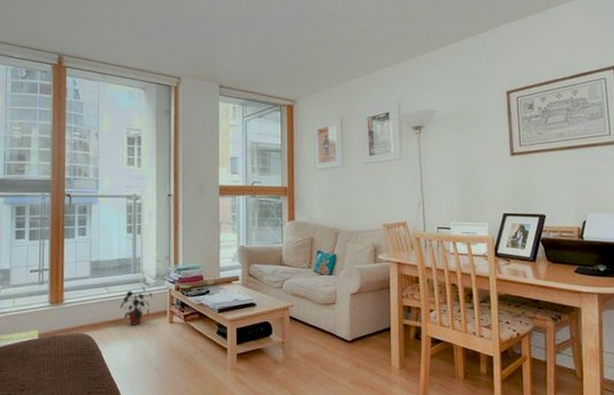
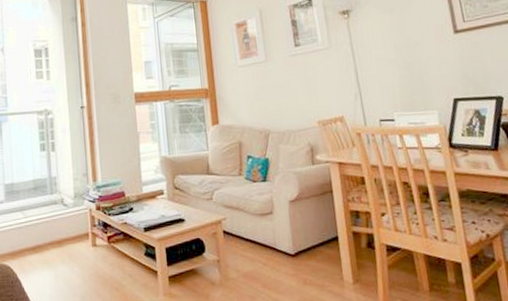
potted plant: present [120,286,153,325] -> none [38,208,72,251]

